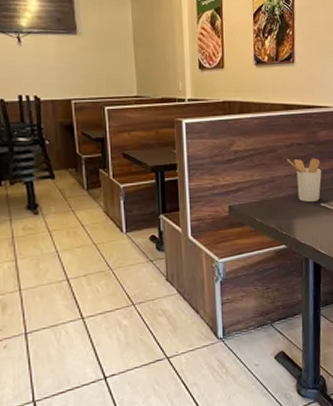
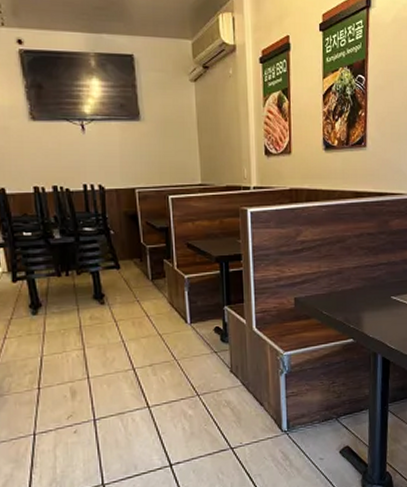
utensil holder: present [287,158,322,202] -> none [356,248,394,295]

